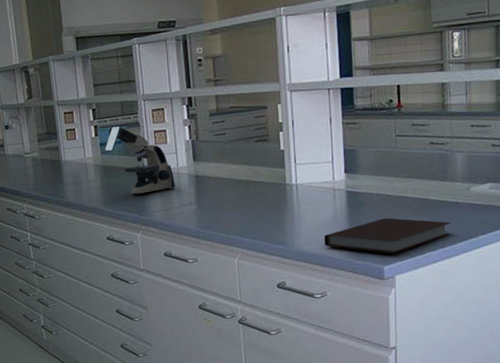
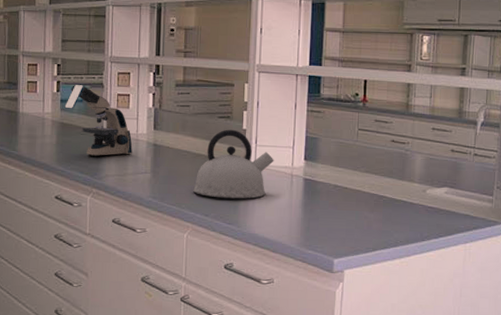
kettle: none [238,151,315,220] -> present [193,129,274,199]
notebook: present [324,218,451,254] -> none [277,210,405,248]

